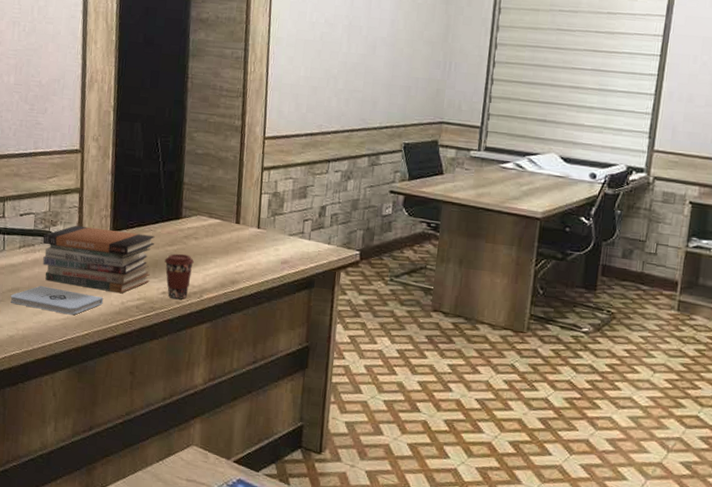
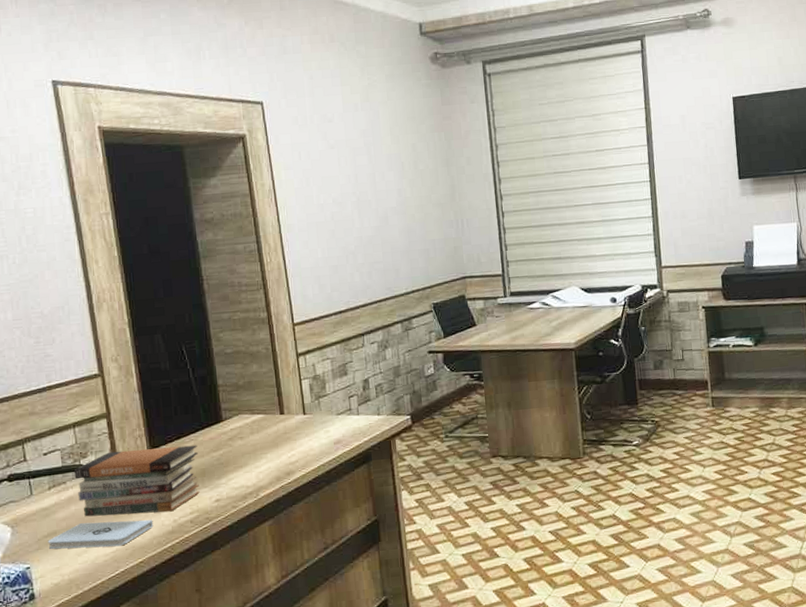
coffee cup: present [164,253,195,300] -> none [212,456,245,505]

